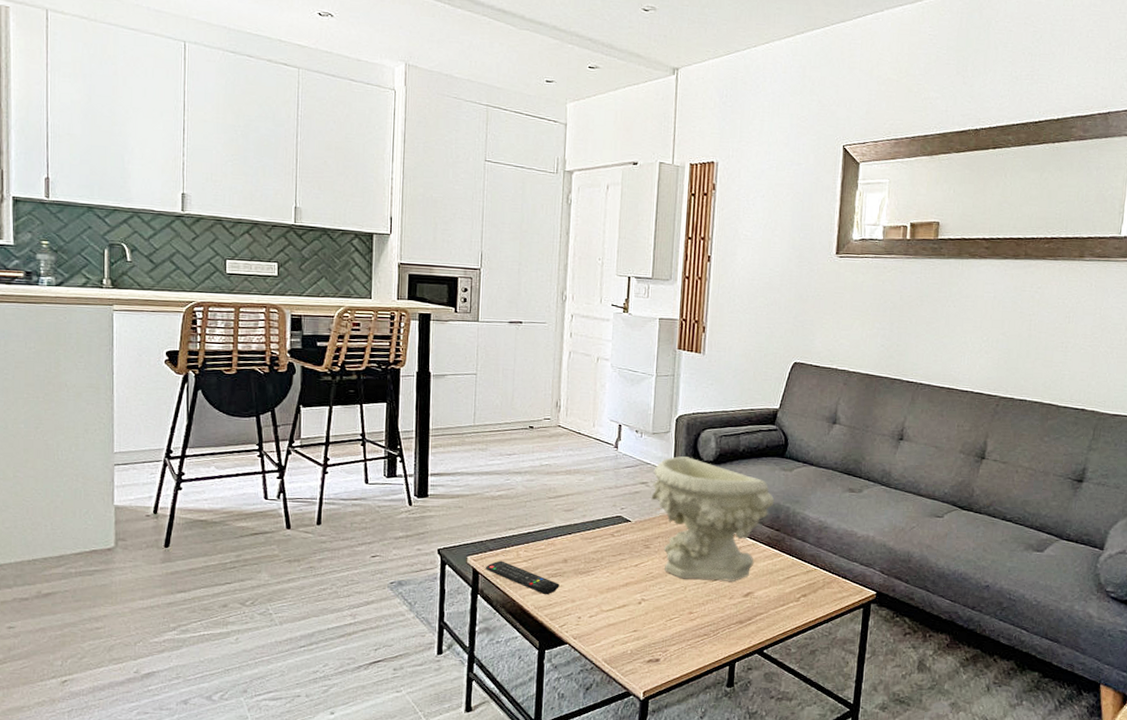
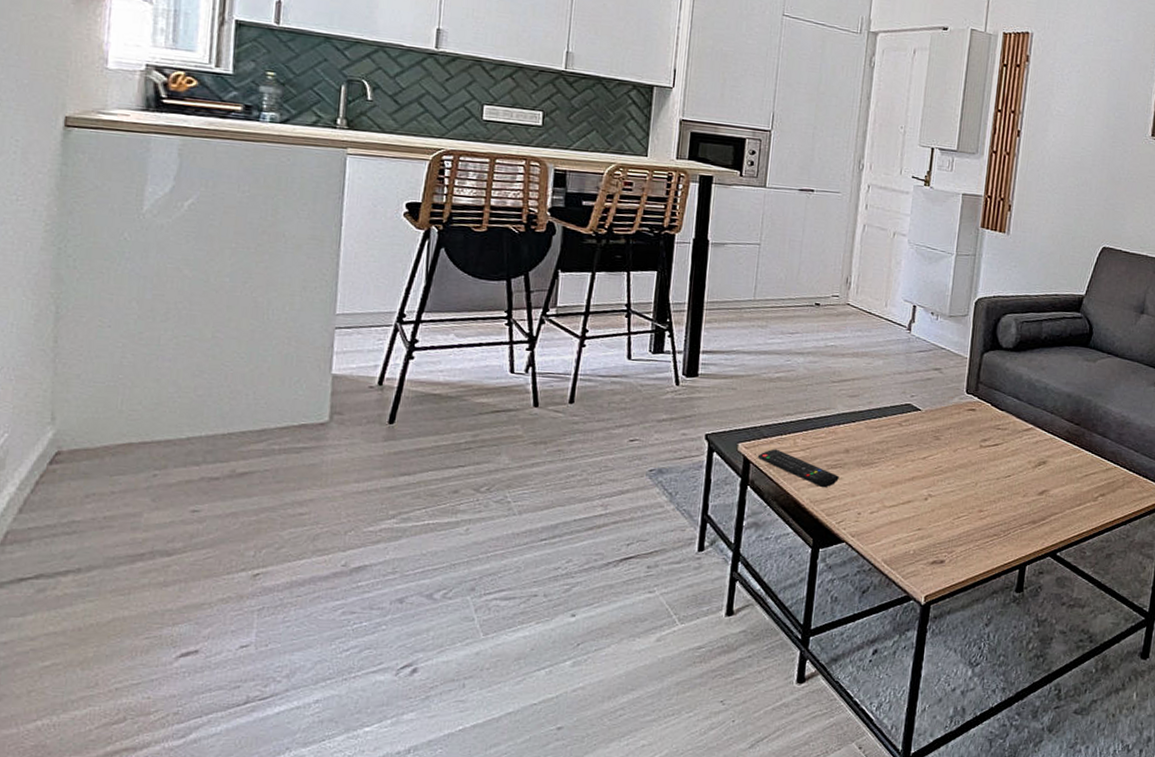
decorative bowl: present [651,456,775,581] -> none [944,342,1076,478]

